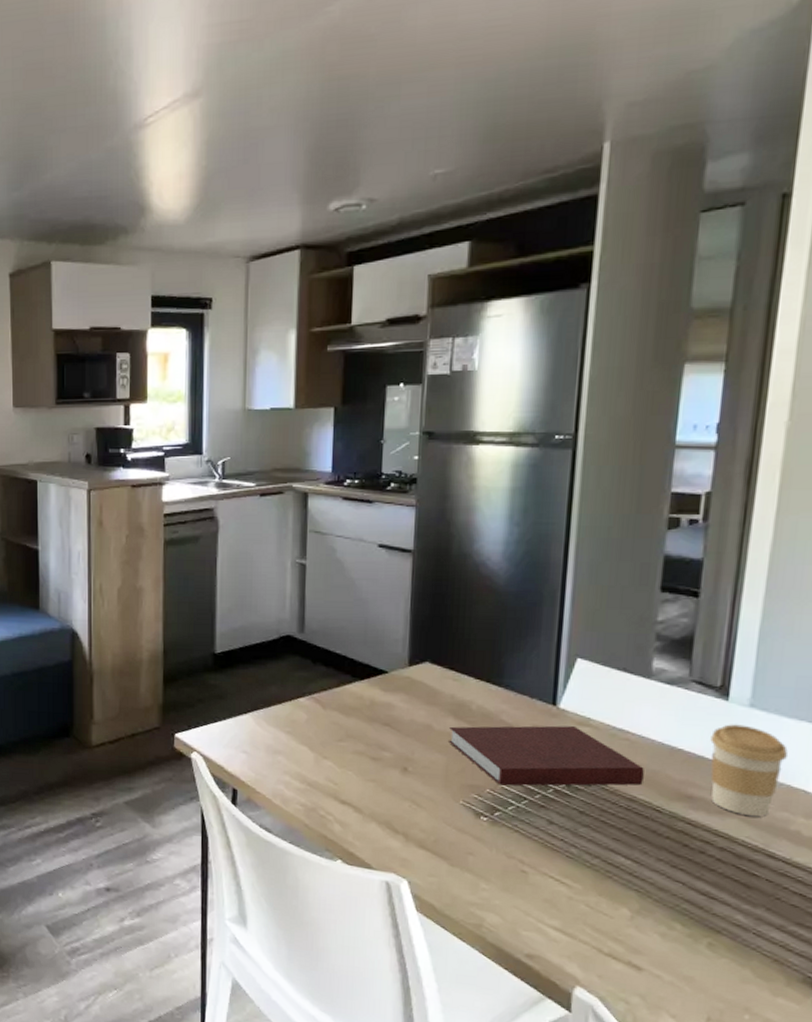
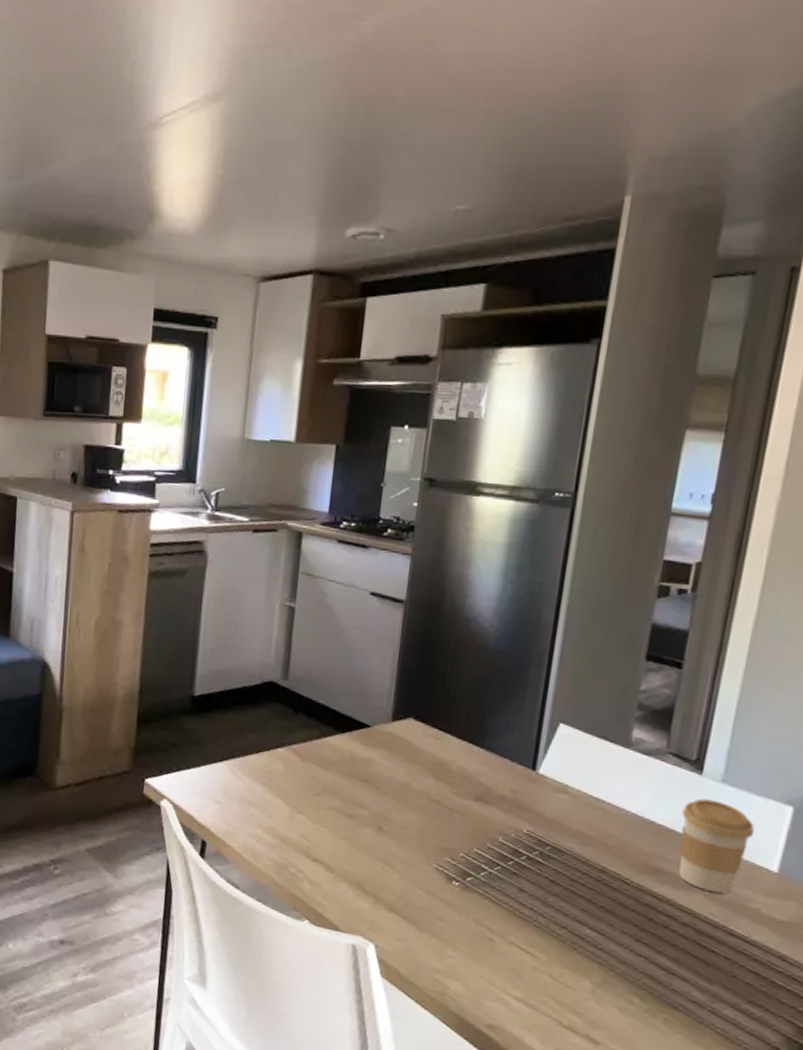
notebook: present [449,725,644,786] -> none [426,786,617,856]

